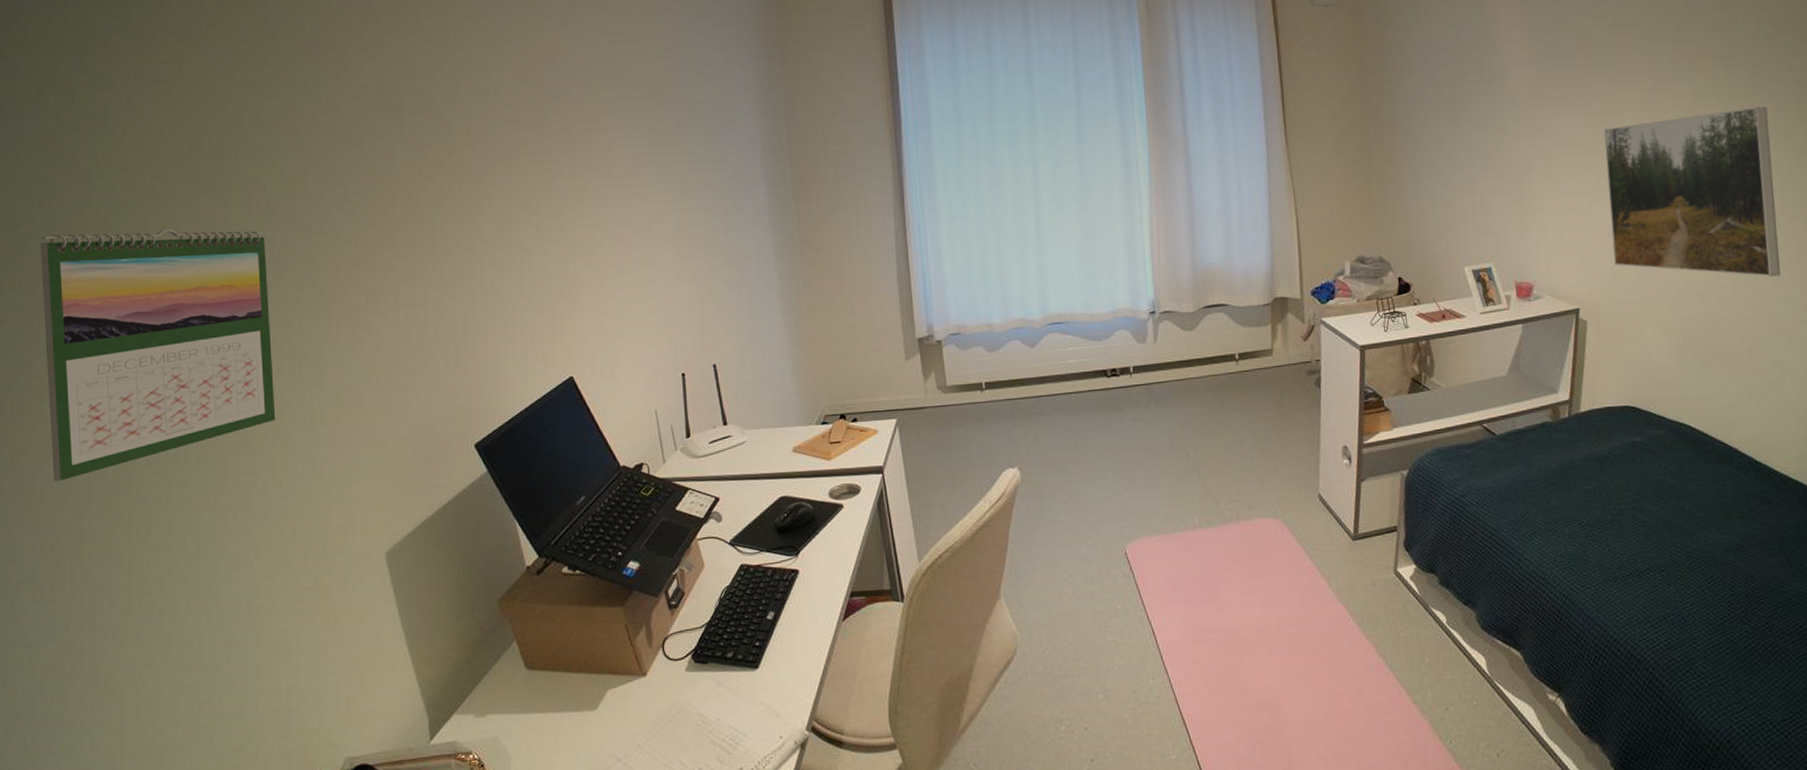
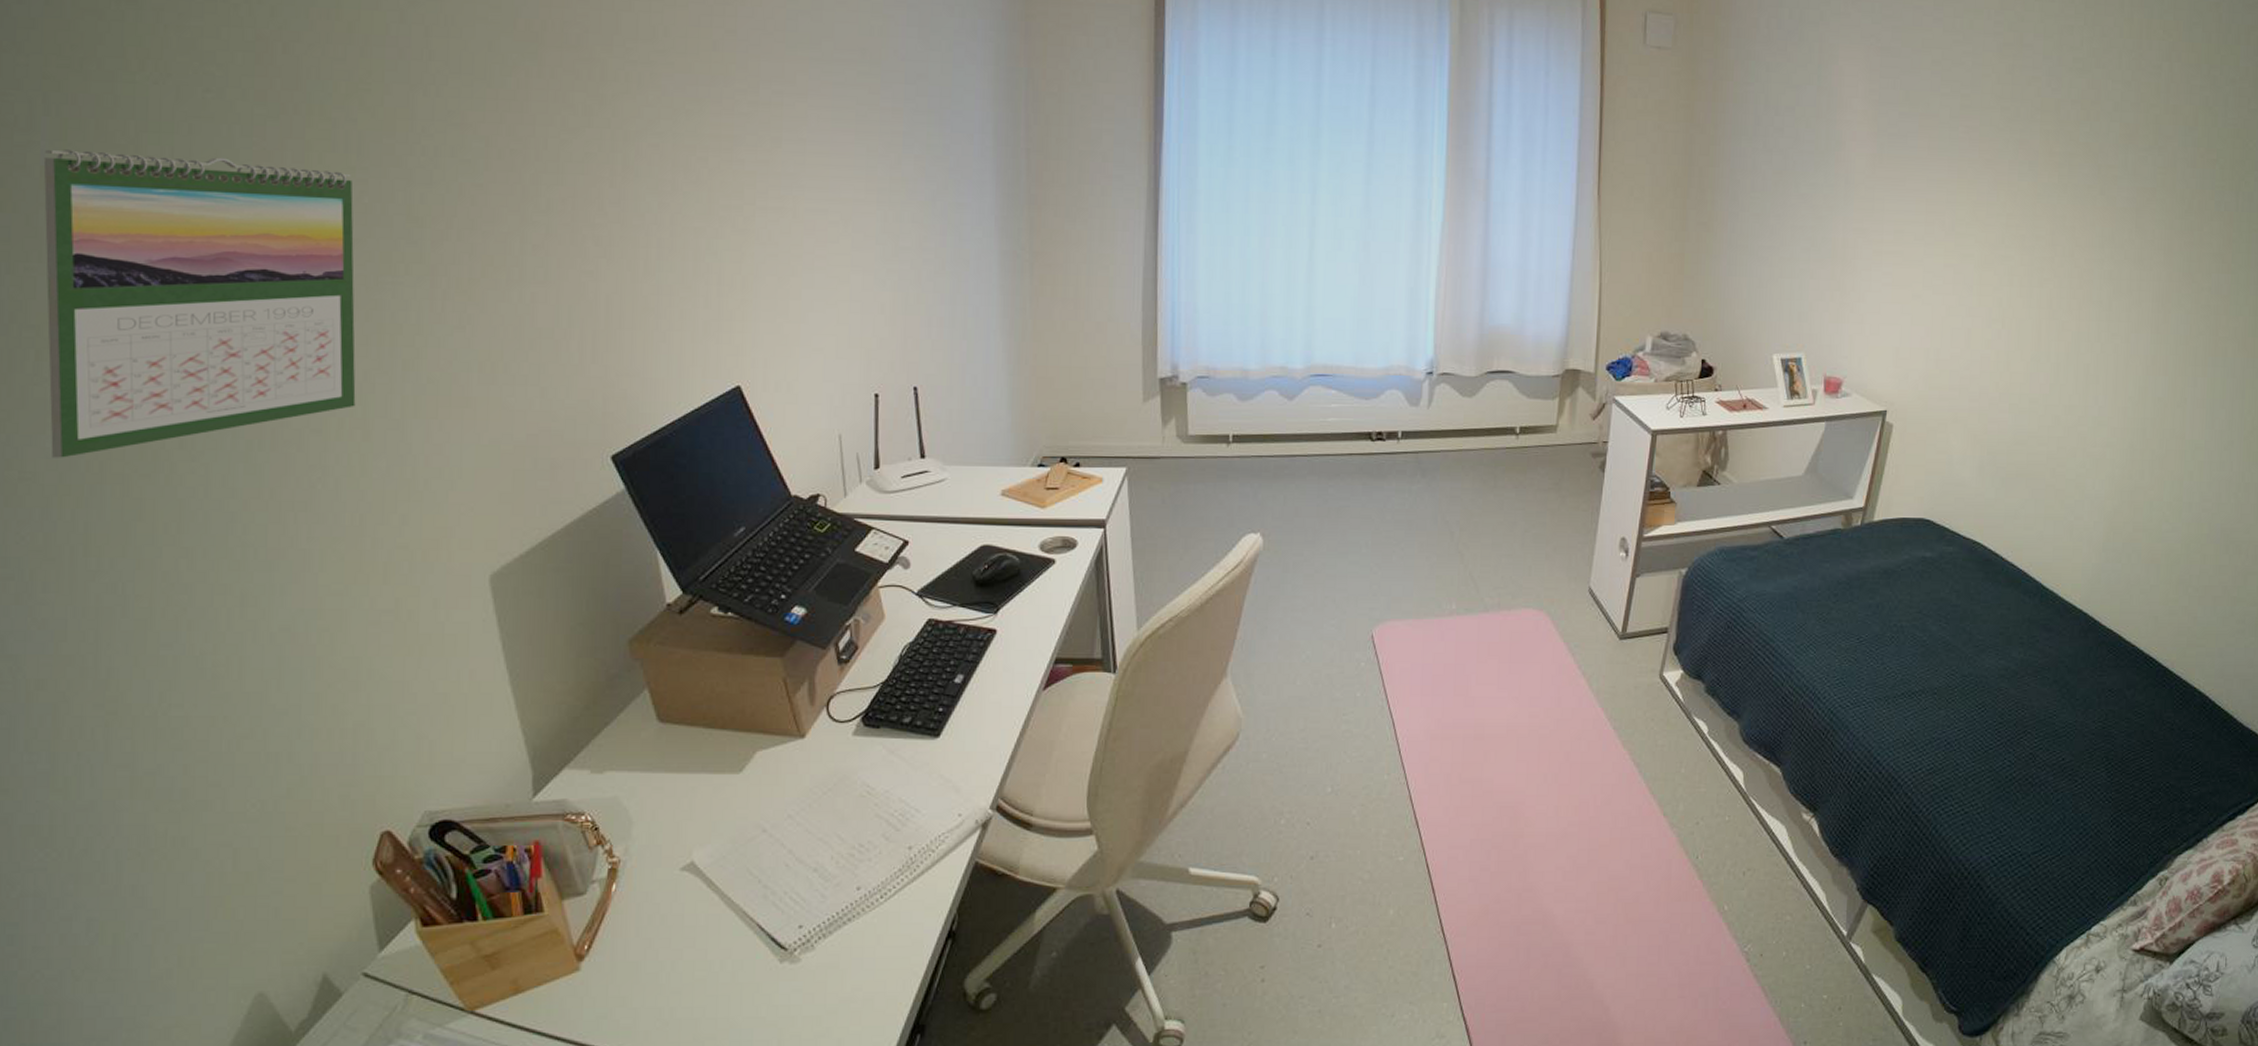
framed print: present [1603,106,1781,277] -> none [1929,212,2106,395]

